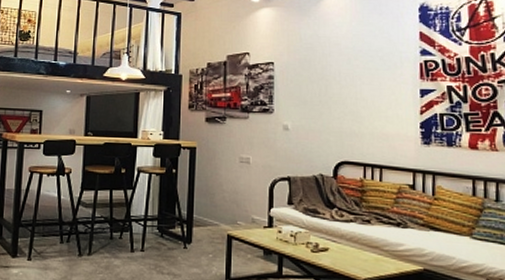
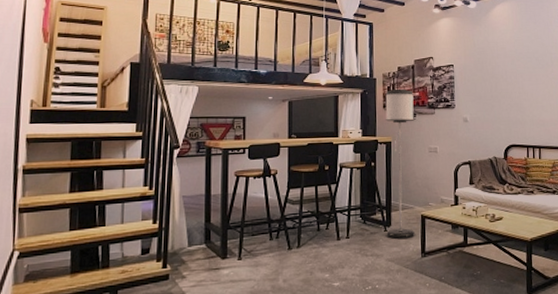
floor lamp: none [184,87,226,261] -> present [385,88,416,240]

